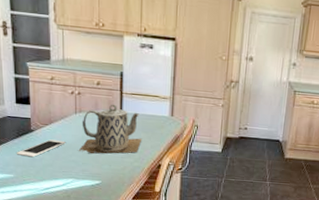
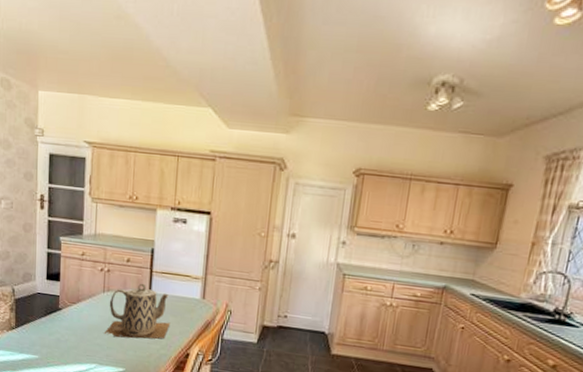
cell phone: present [16,139,66,158] -> none [42,319,92,338]

